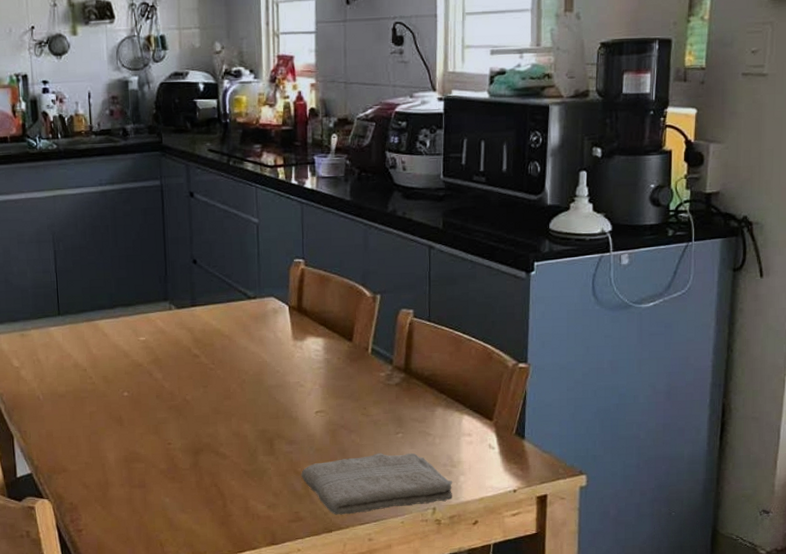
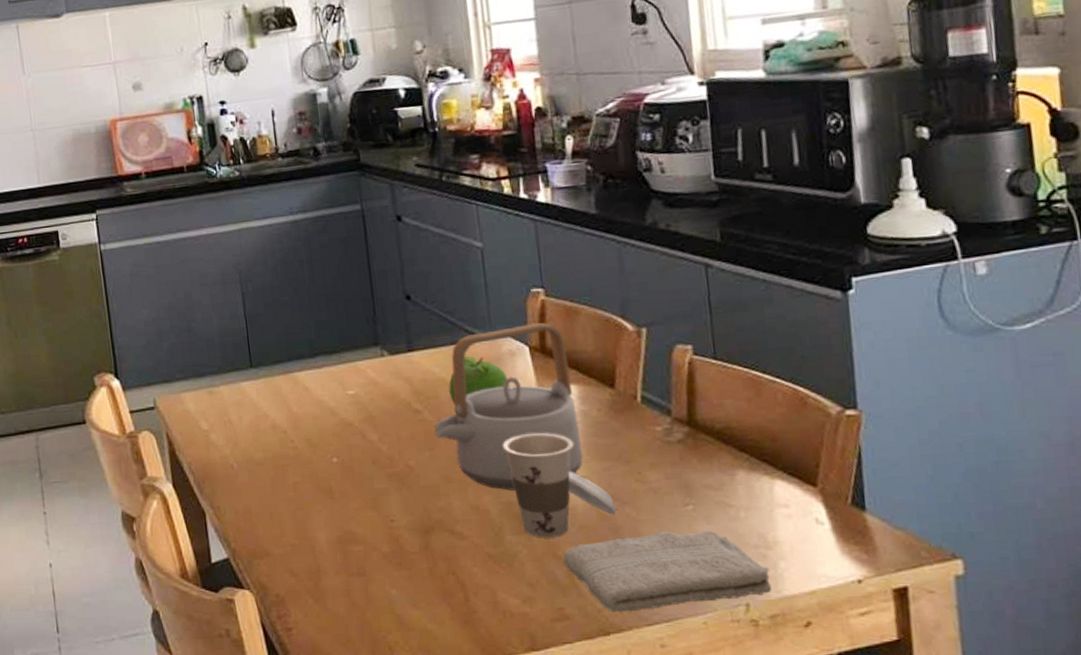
teapot: none [208,286,324,421] -> present [434,322,584,491]
fruit: none [222,311,272,352] -> present [448,355,511,405]
cup: none [261,375,346,458] -> present [502,432,618,538]

